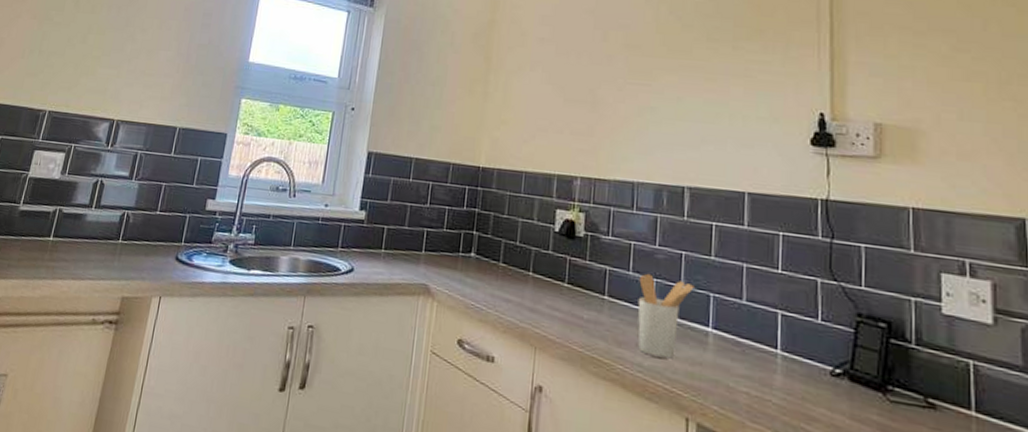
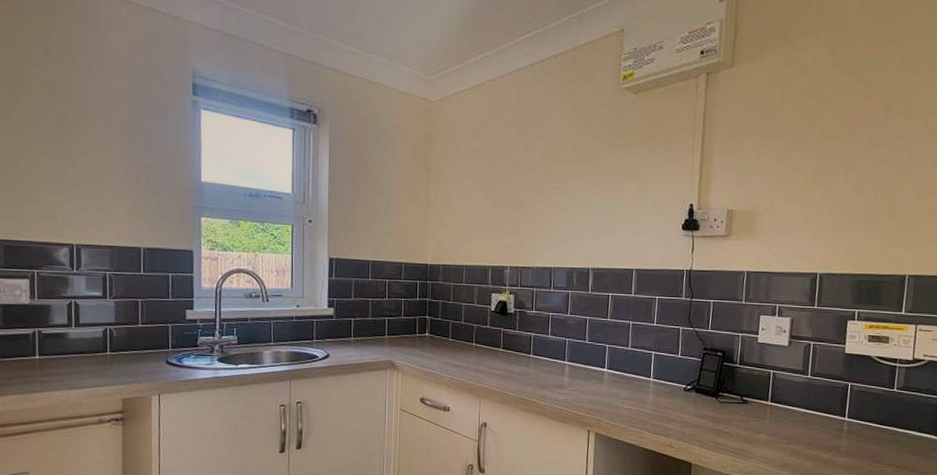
utensil holder: present [637,273,694,359] -> none [554,335,595,393]

